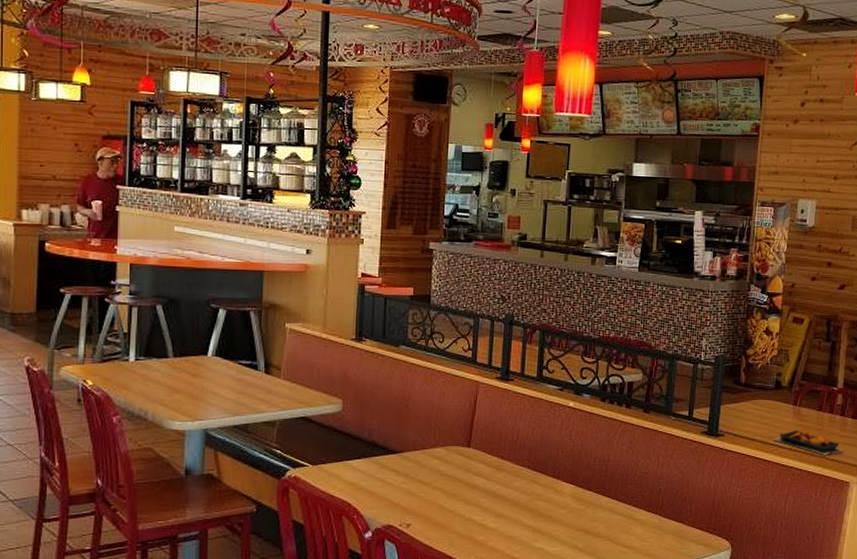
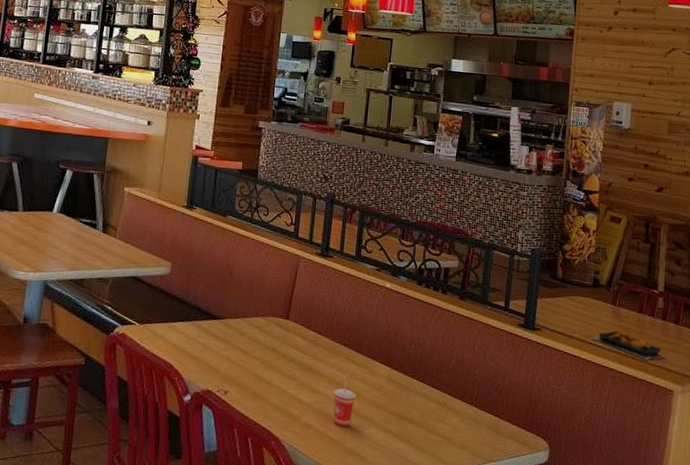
beverage cup: none [517,492,541,548] -> present [333,369,356,428]

